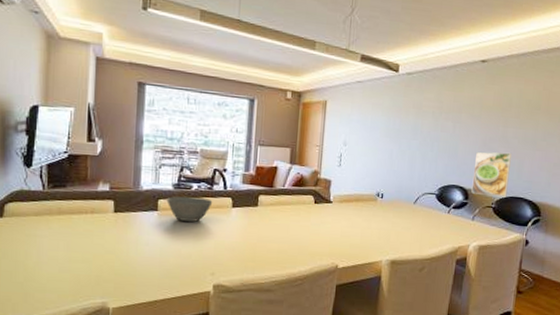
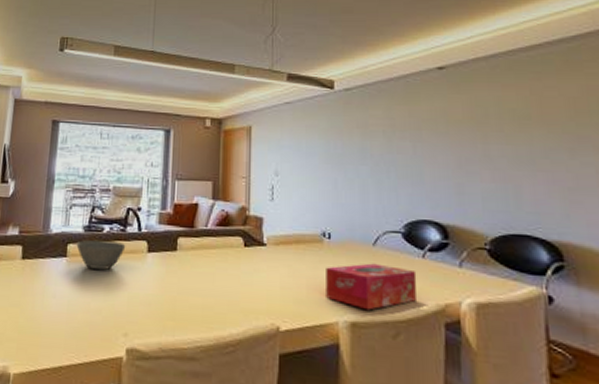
tissue box: none [375,217,442,252] -> present [326,263,417,311]
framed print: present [471,152,512,198] -> none [449,175,506,236]

